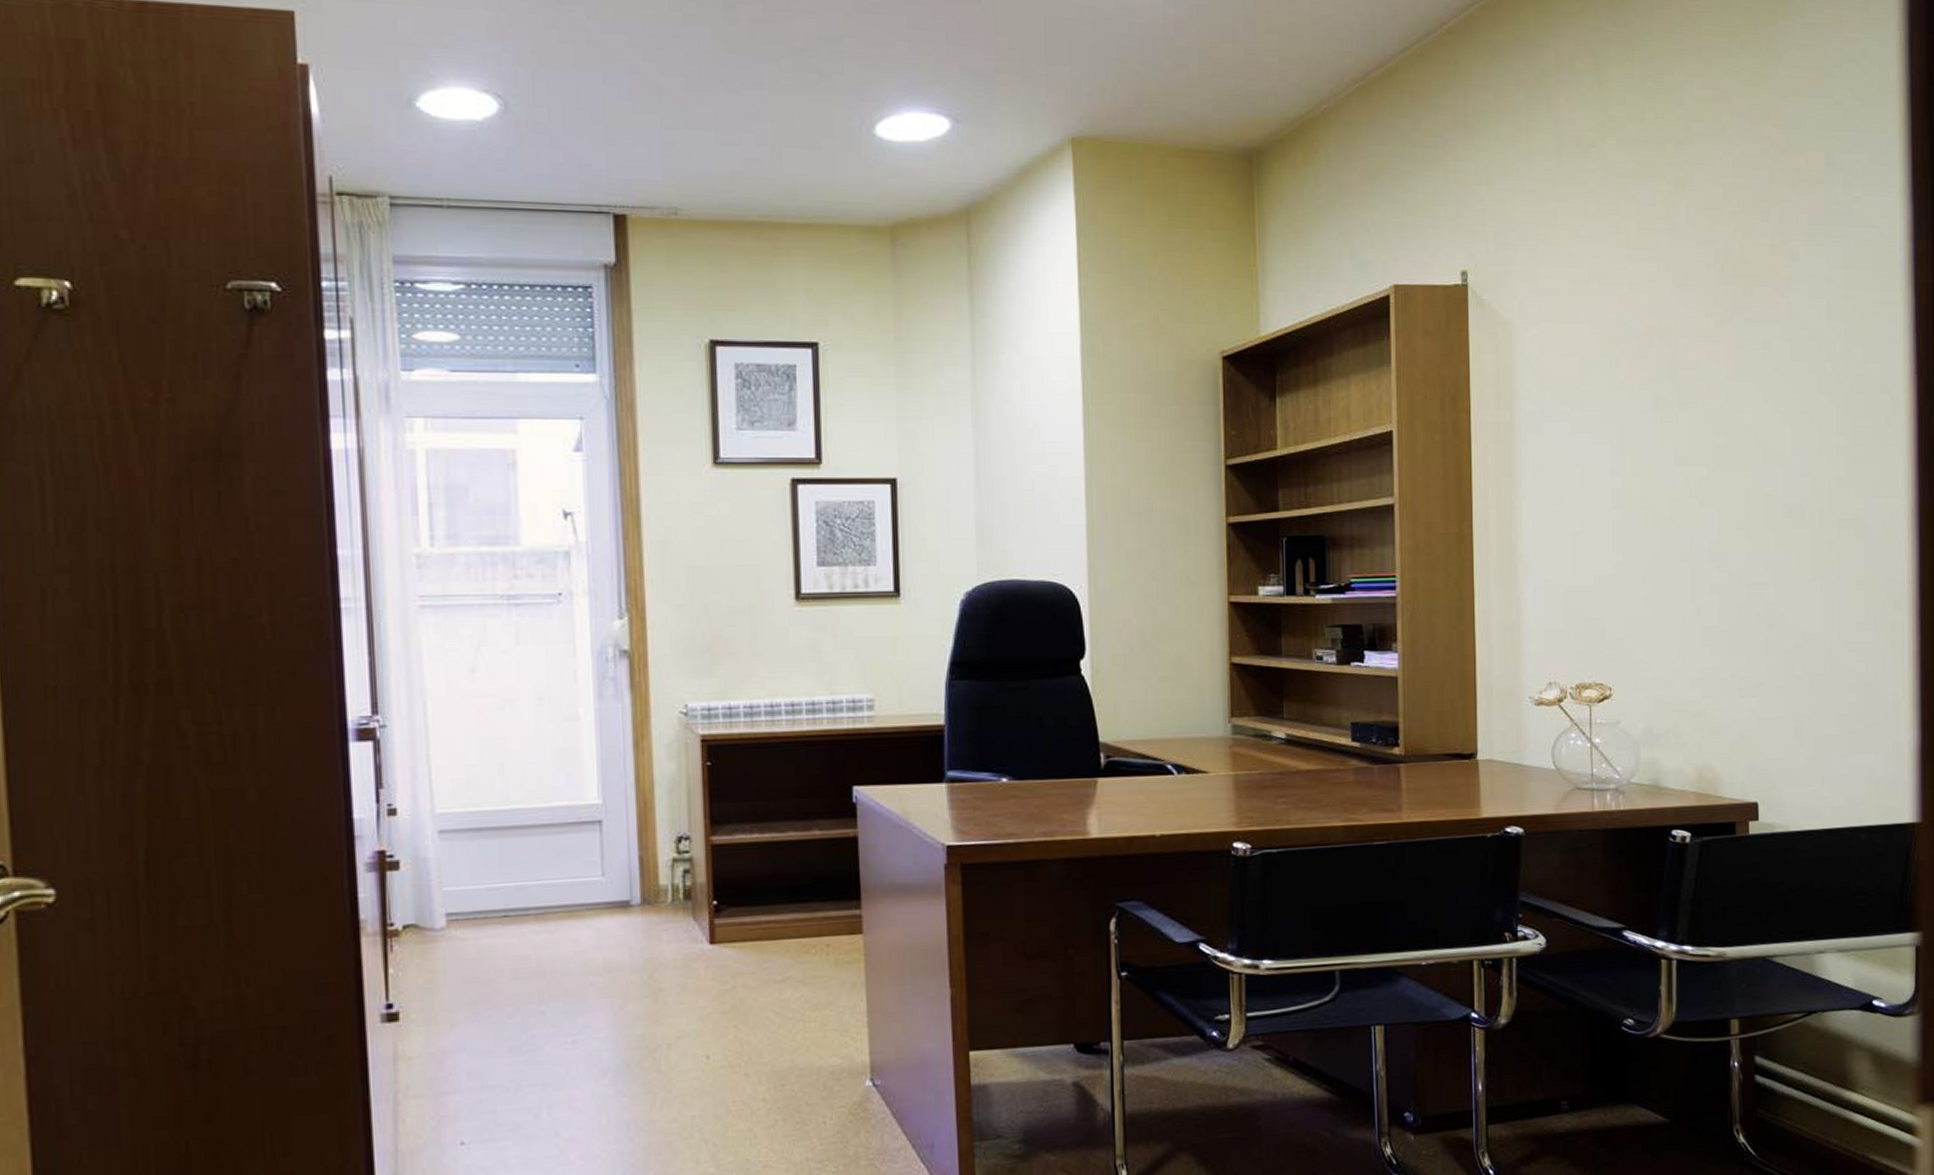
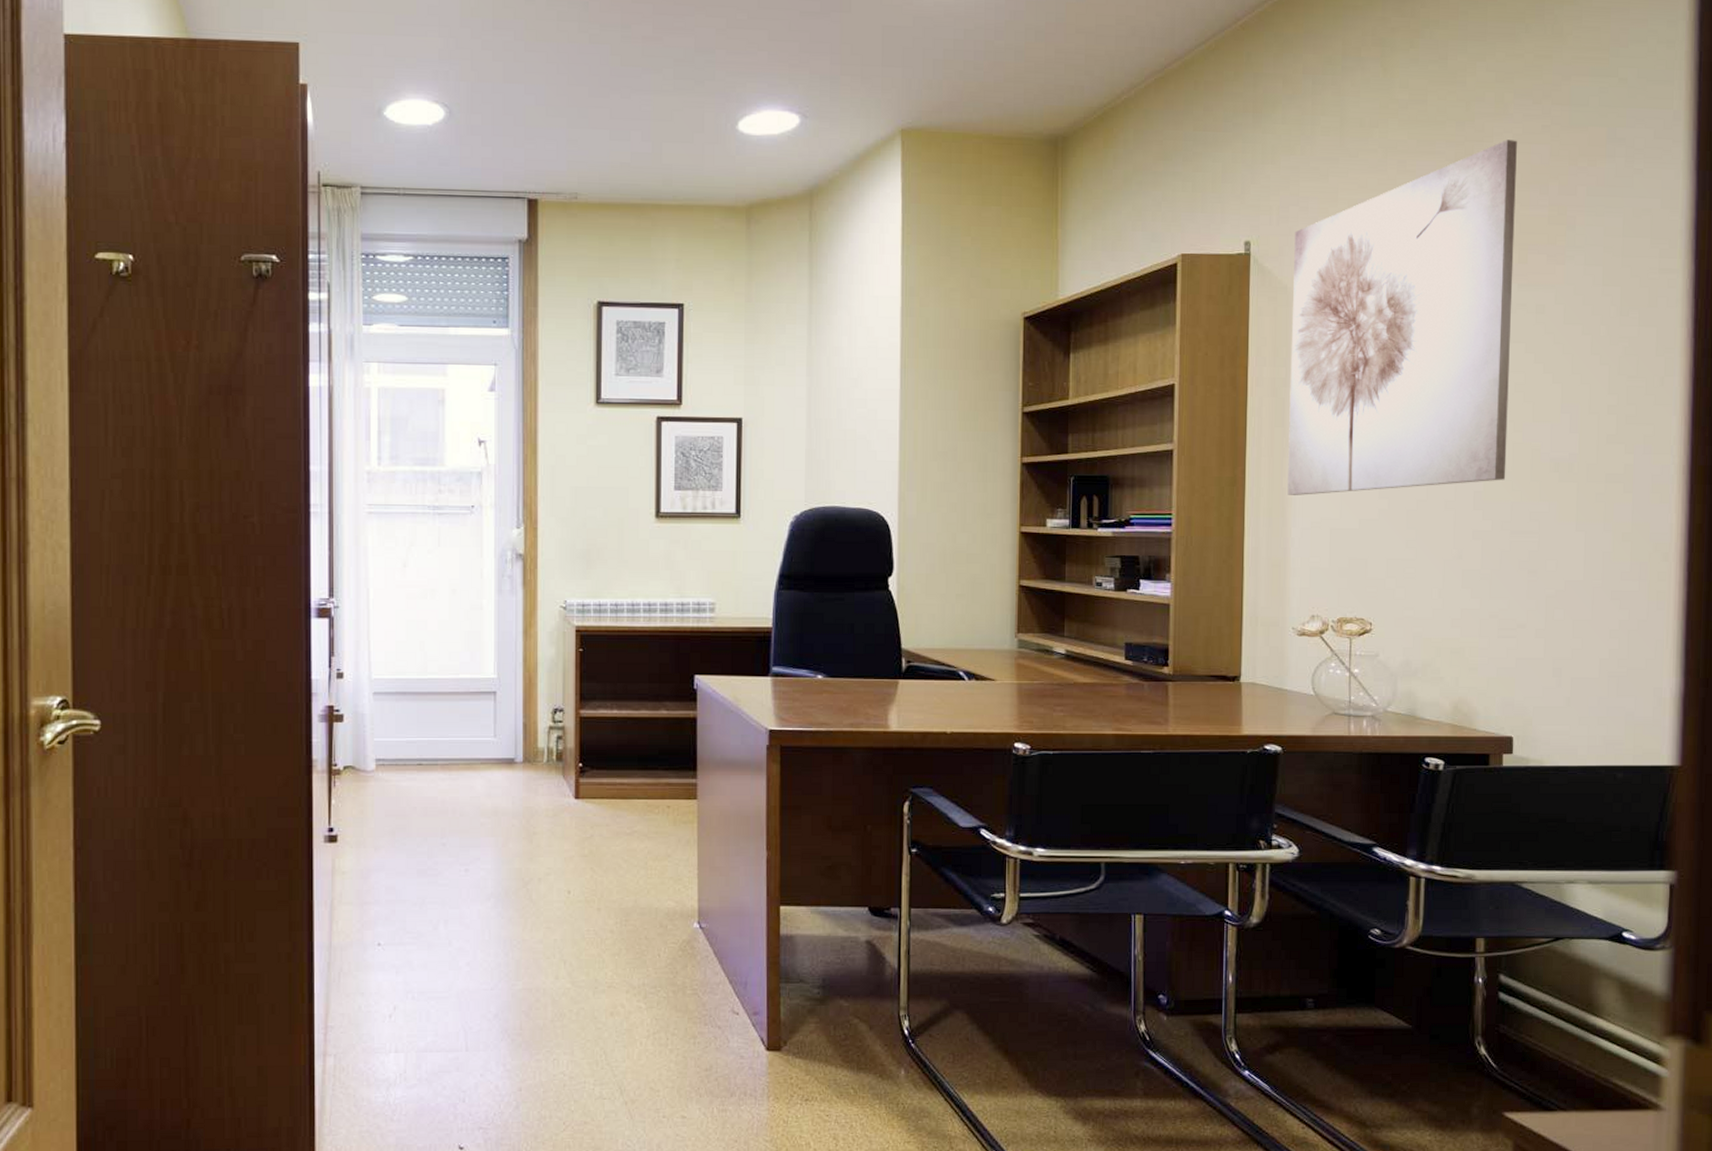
wall art: none [1514,163,1740,551] -> present [1287,139,1517,495]

